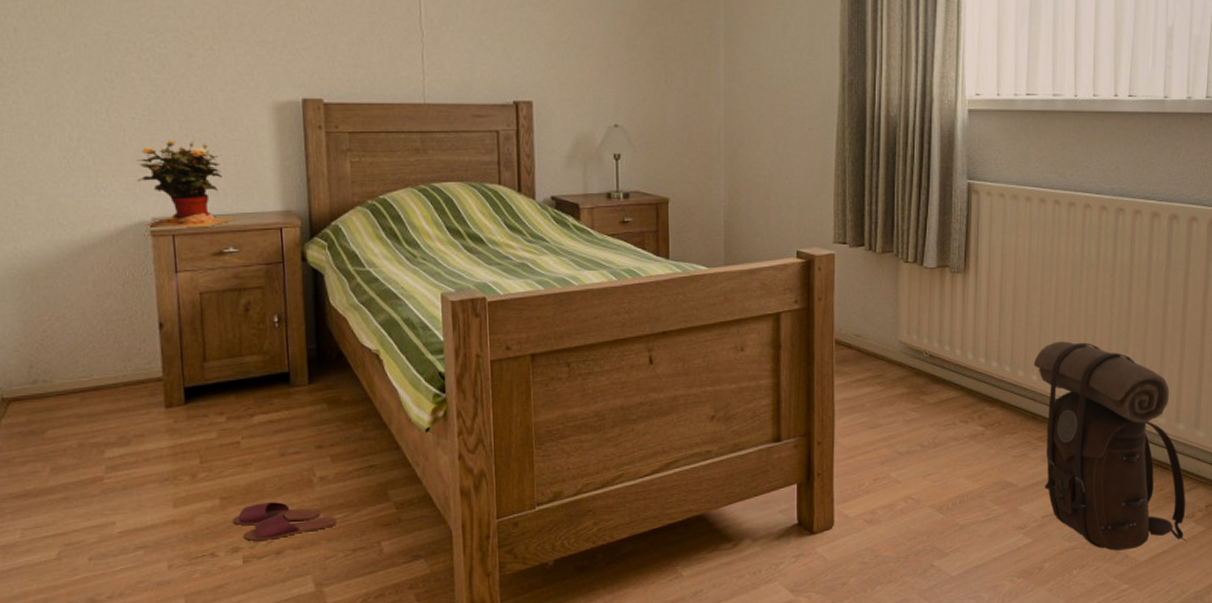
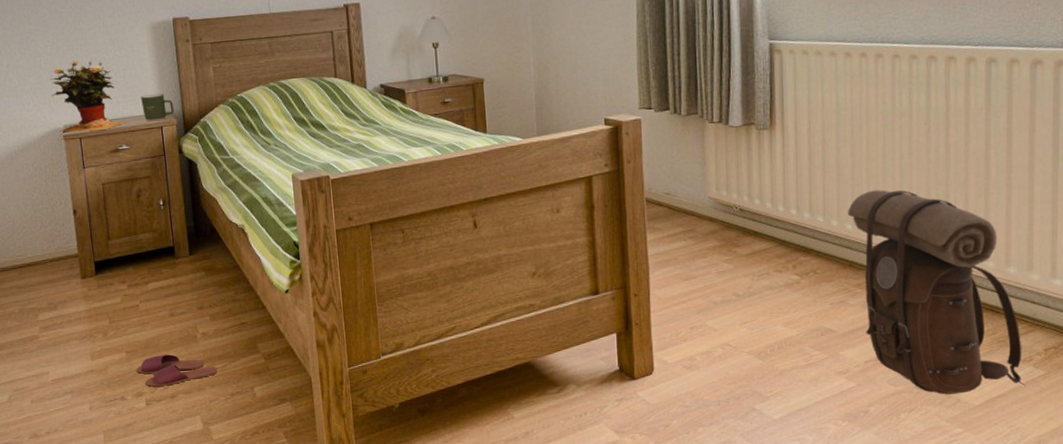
mug: none [256,187,298,221] -> present [141,93,174,122]

